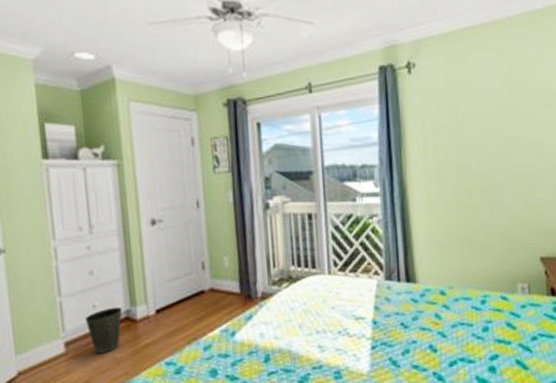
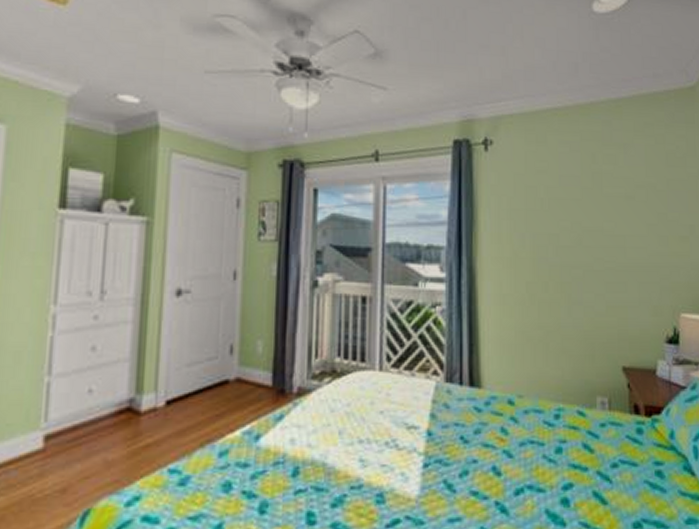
waste basket: present [84,307,122,354] -> none [75,395,125,454]

